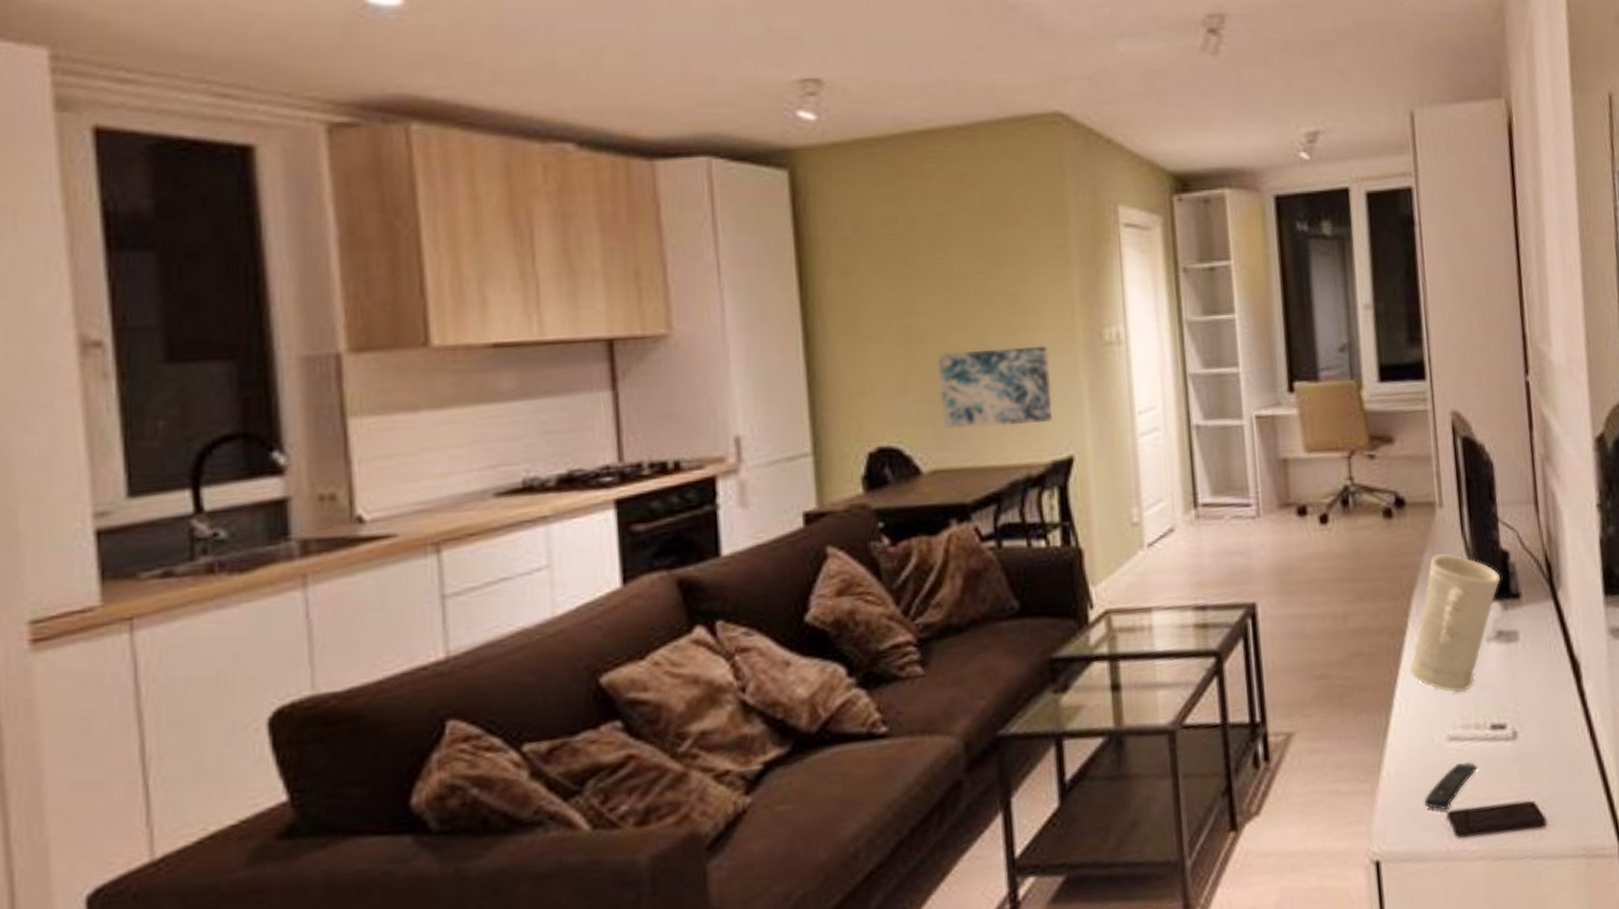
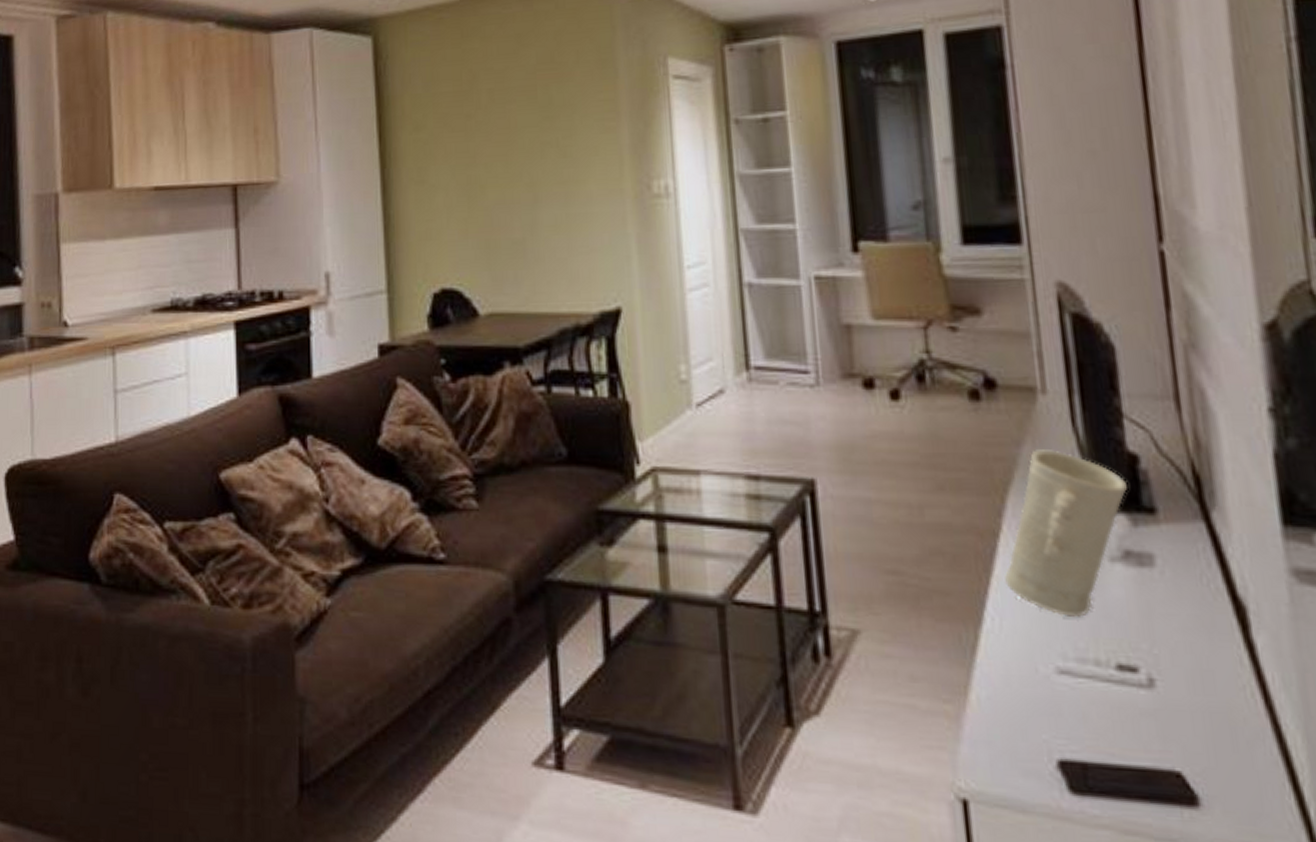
wall art: present [937,345,1052,428] -> none [494,196,600,274]
remote control: present [1424,761,1477,811] -> none [1025,703,1098,758]

